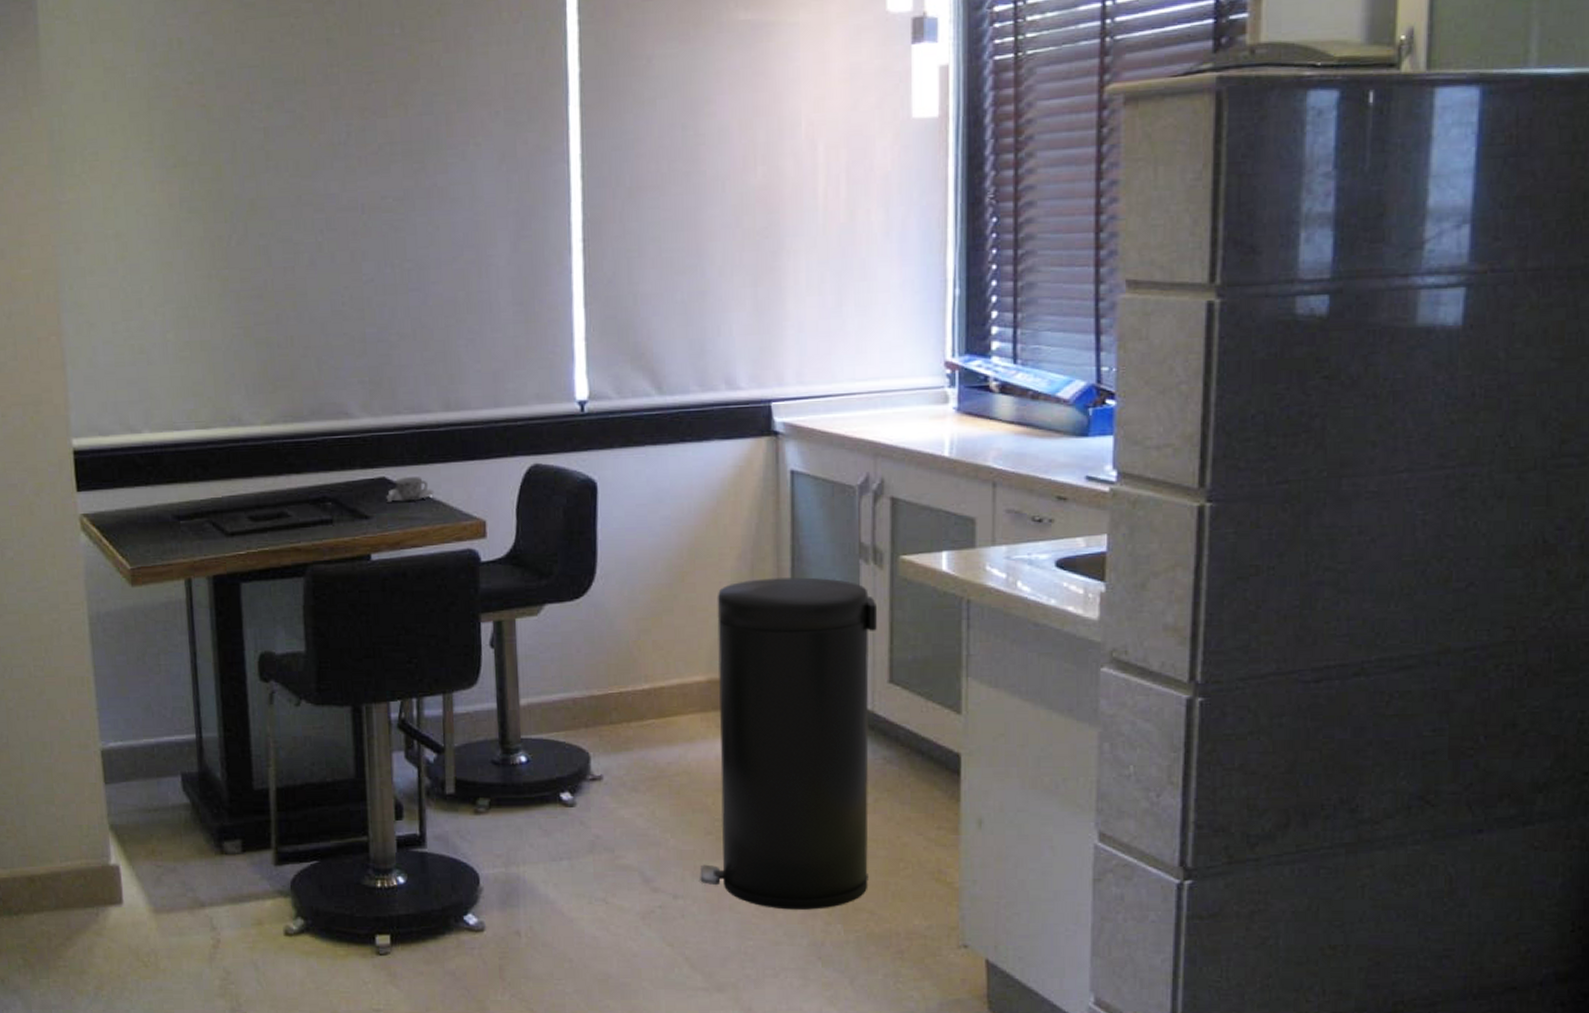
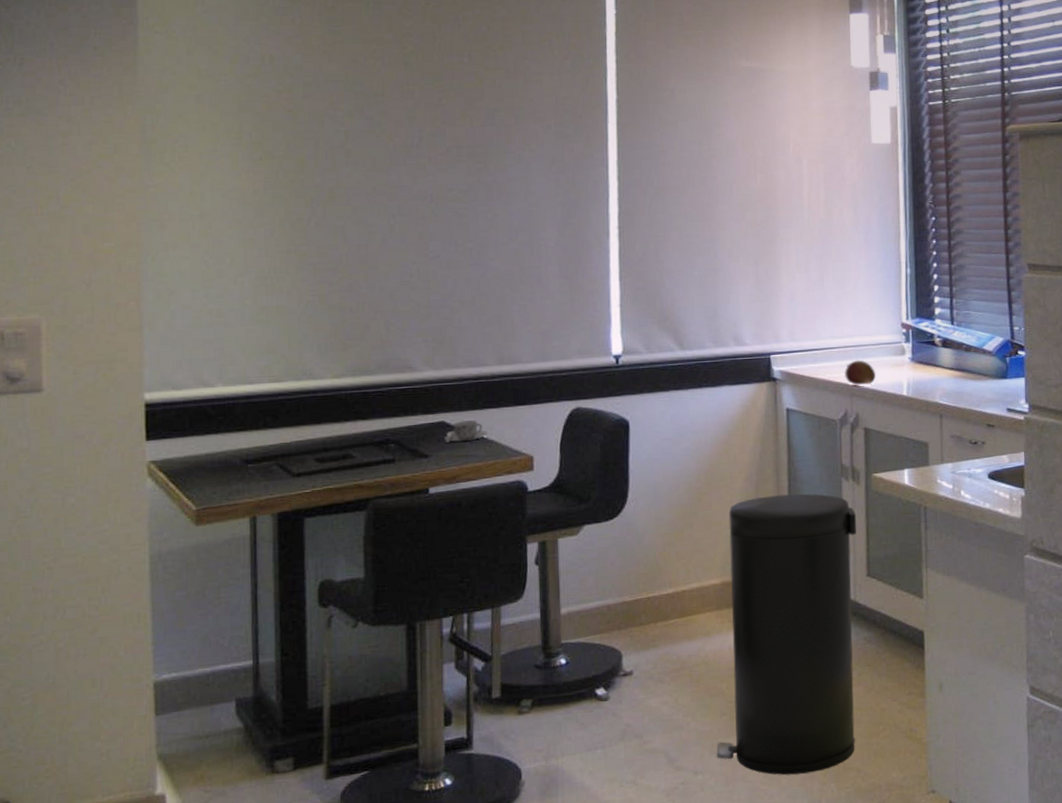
fruit: none [867,409,908,444] -> present [845,360,876,386]

